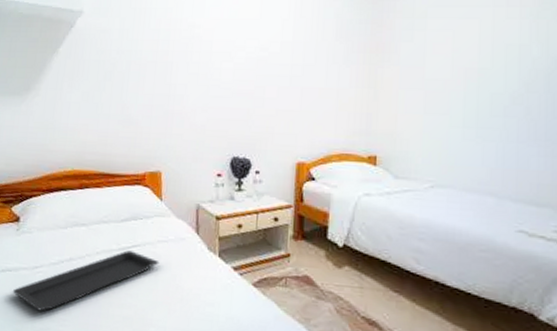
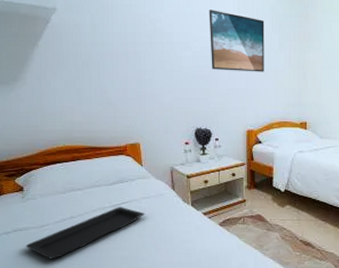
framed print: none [257,14,327,90] -> present [209,10,265,72]

